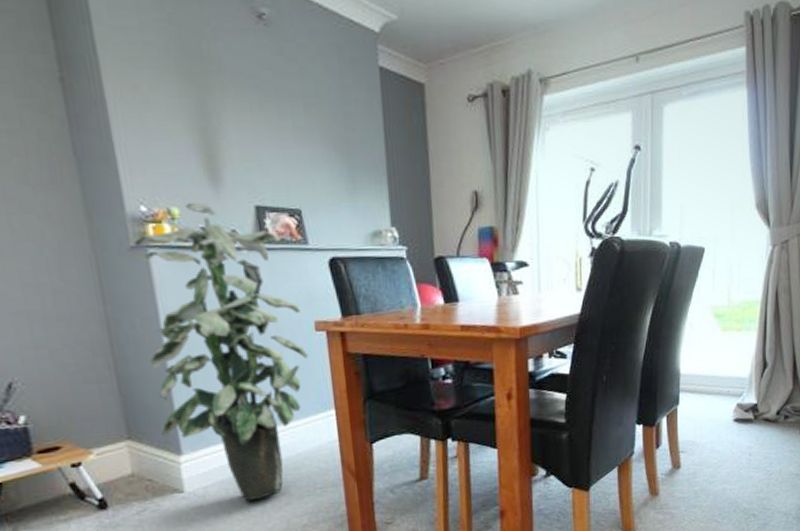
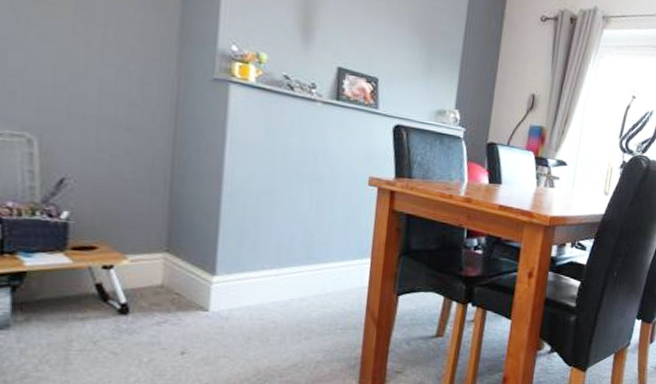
indoor plant: present [133,202,309,502] -> none [201,52,359,330]

